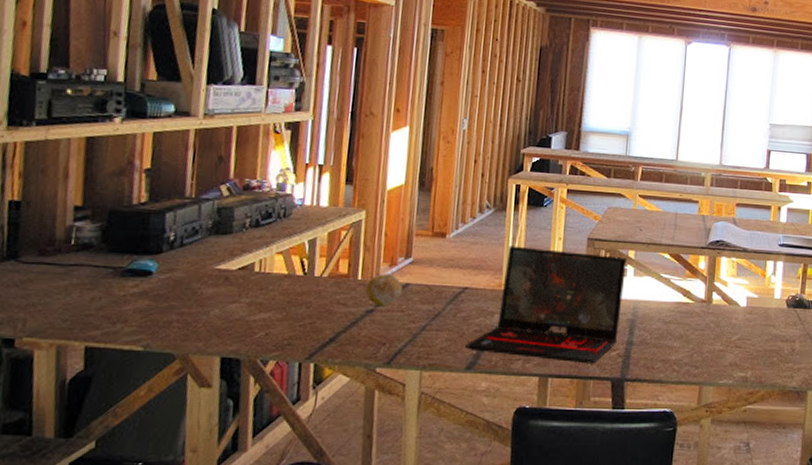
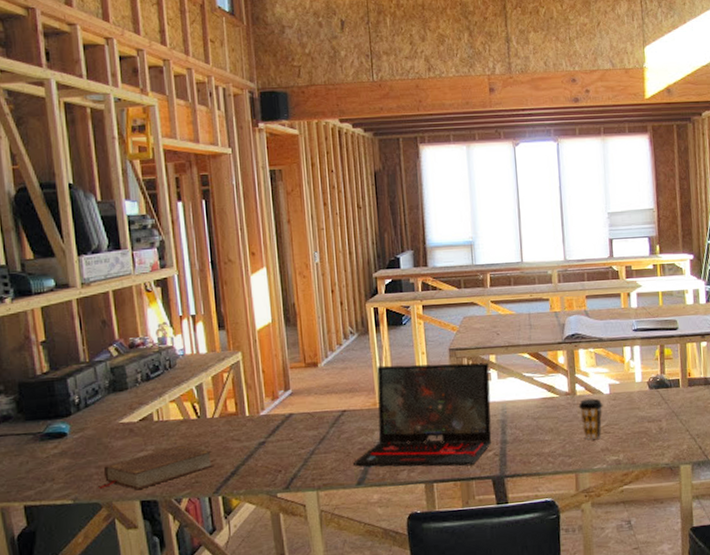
book: none [176,301,313,345] -> present [98,444,214,490]
fruit: present [365,274,402,306] -> none [254,407,287,437]
coffee cup: none [712,309,738,352] -> present [578,398,603,440]

